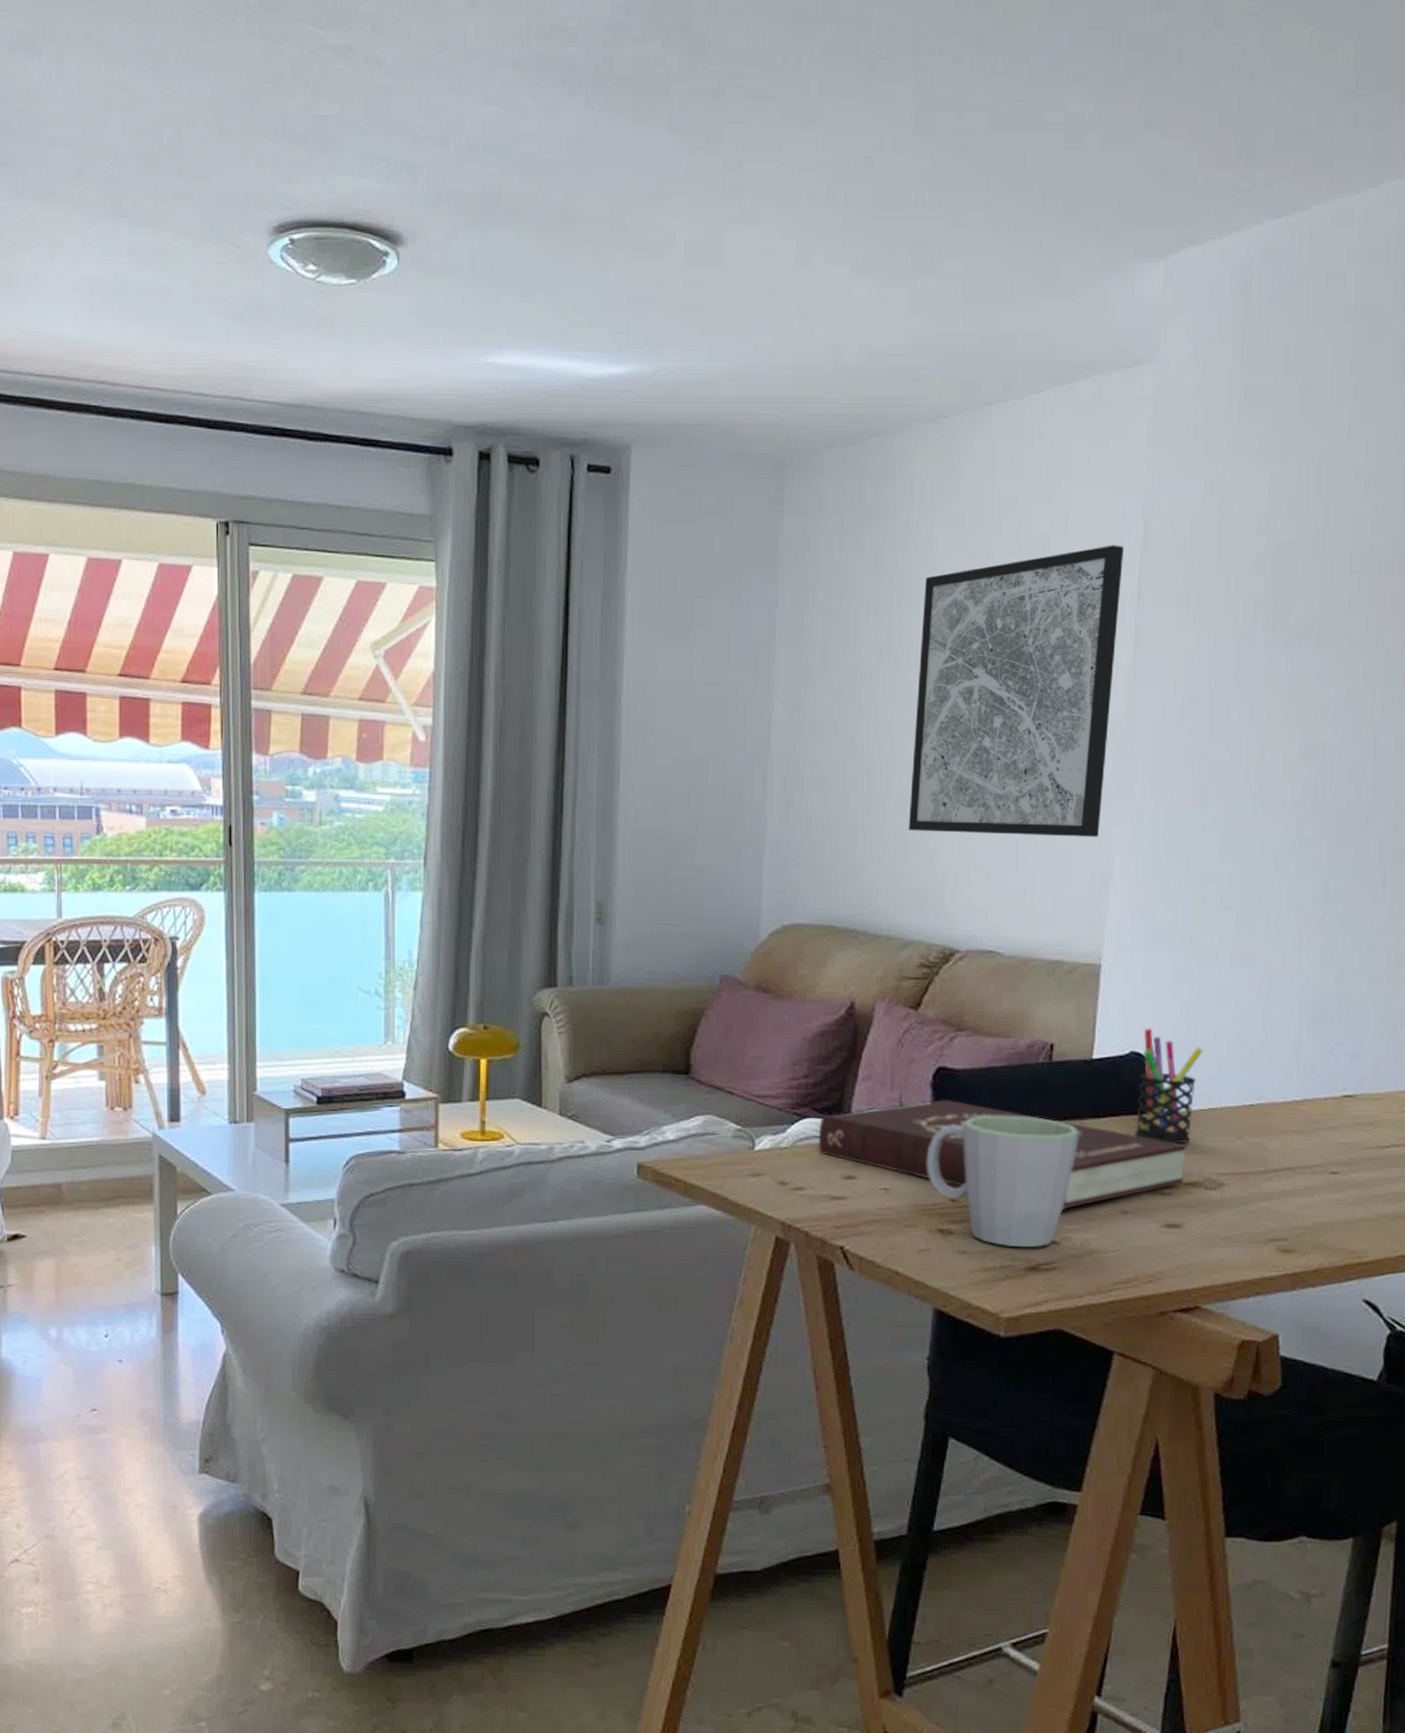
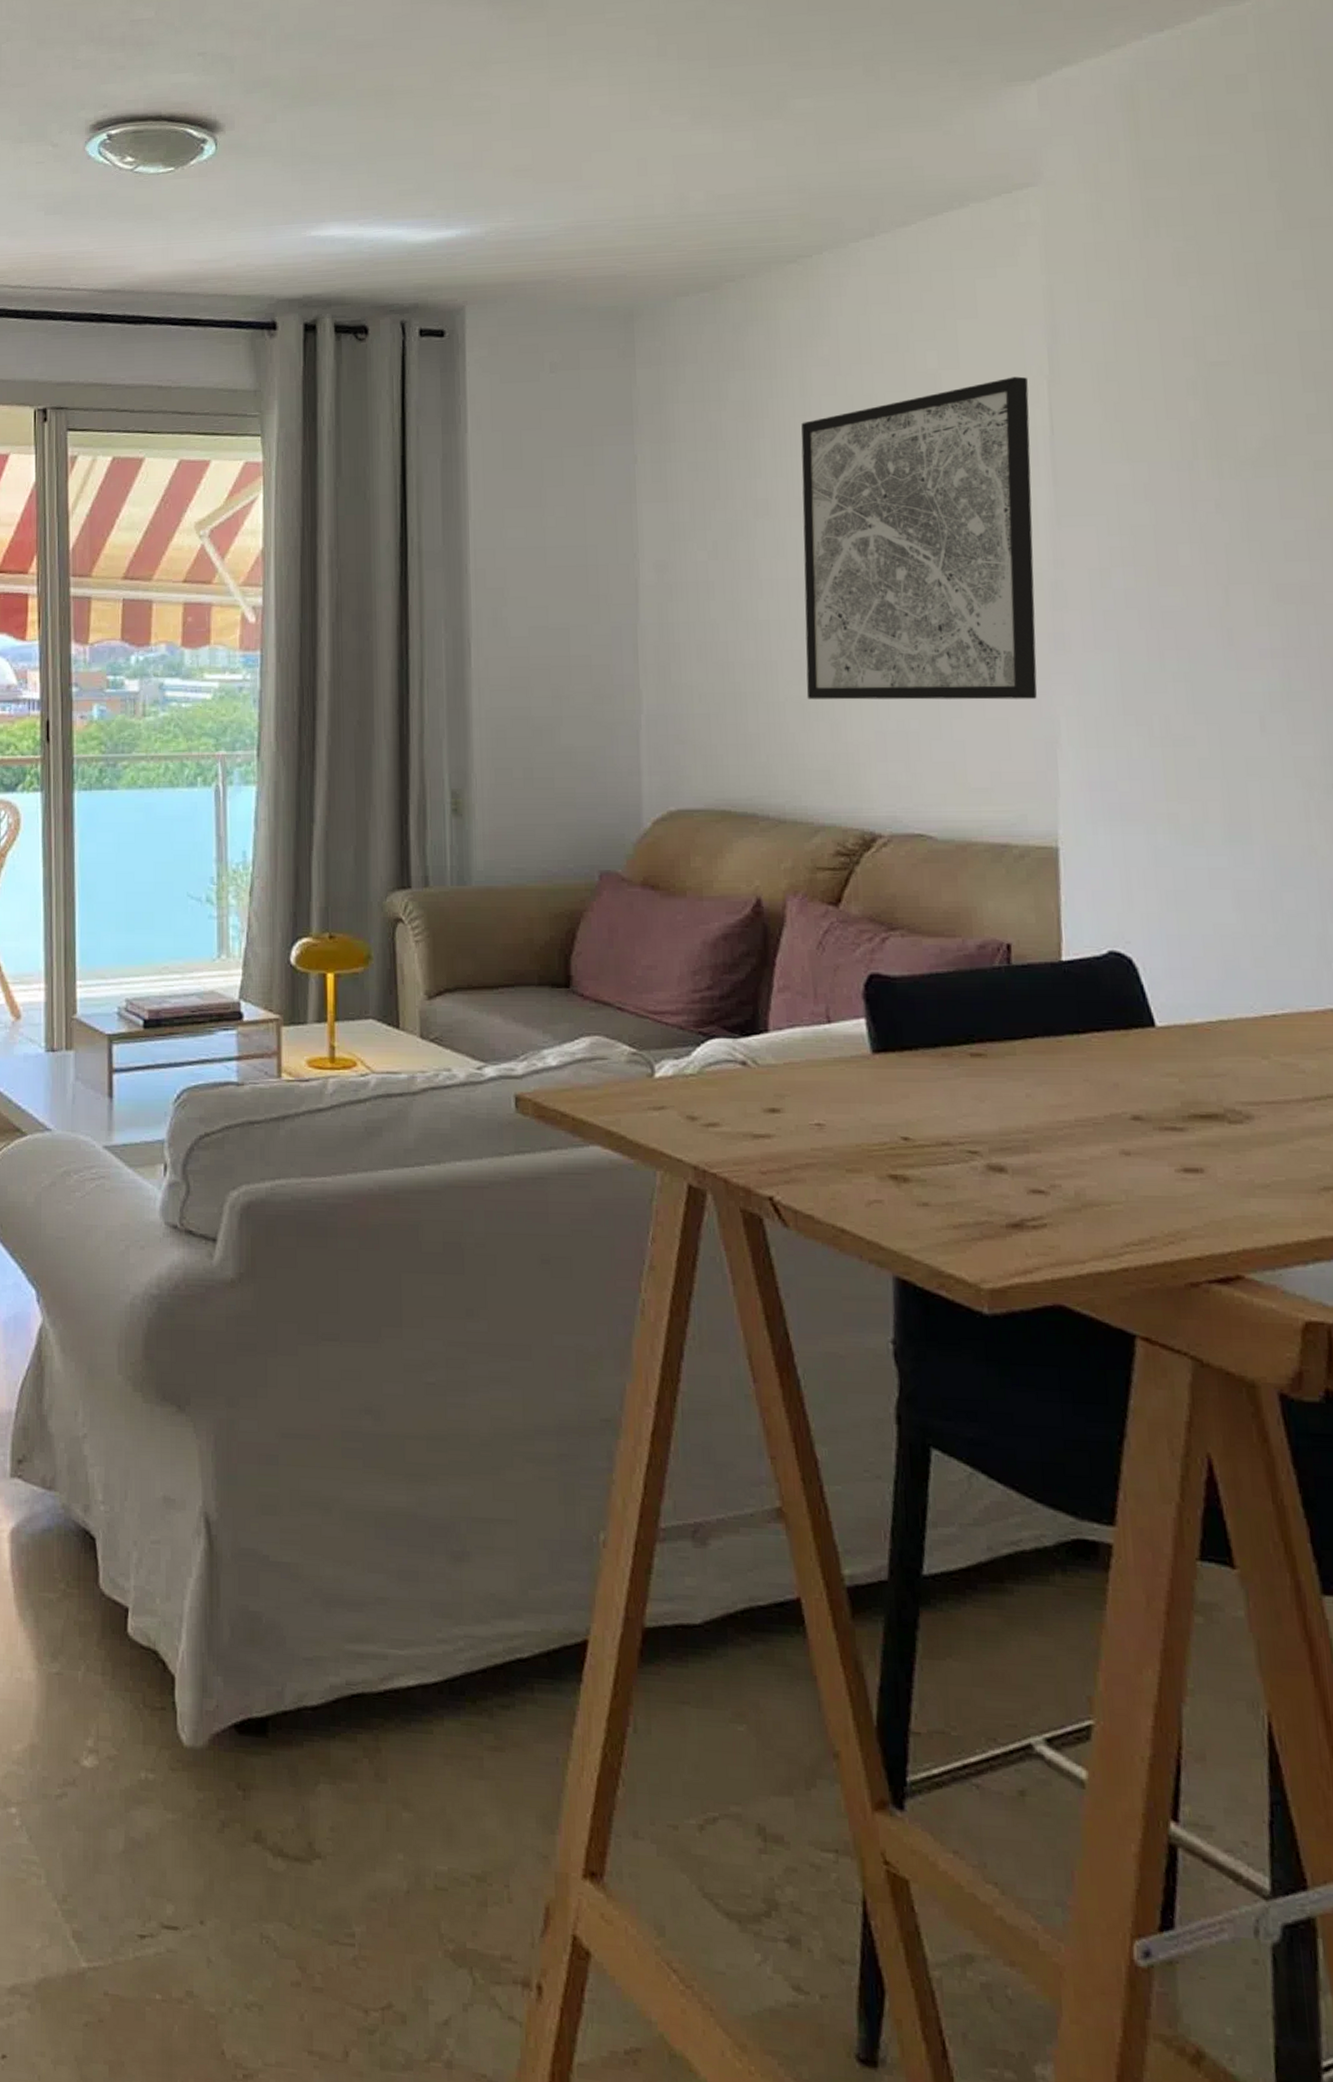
book: present [818,1099,1187,1210] -> none [730,1013,1198,1150]
mug: present [926,1115,1079,1248] -> none [866,1031,1056,1199]
pen holder: present [1134,1027,1203,1144] -> none [1123,922,1202,1066]

